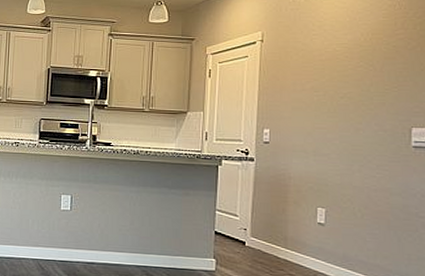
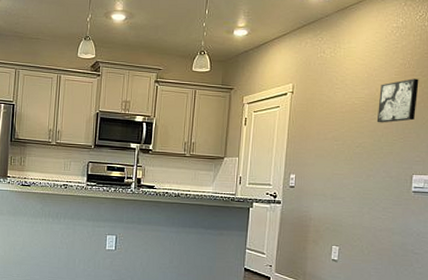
wall art: none [363,21,413,71] -> present [376,78,419,123]

